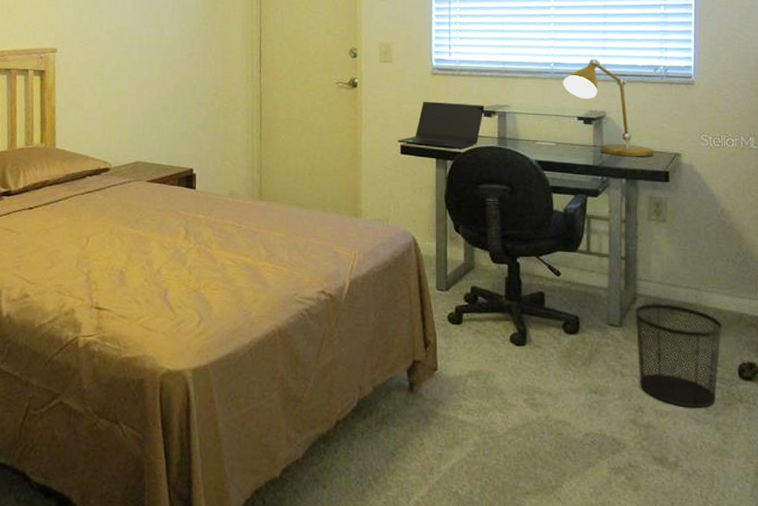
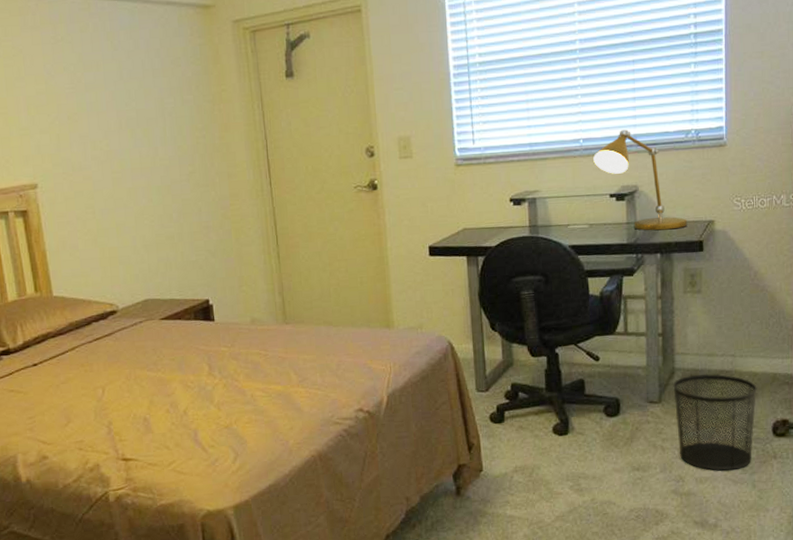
laptop: present [397,101,484,150] -> none [424,193,514,245]

